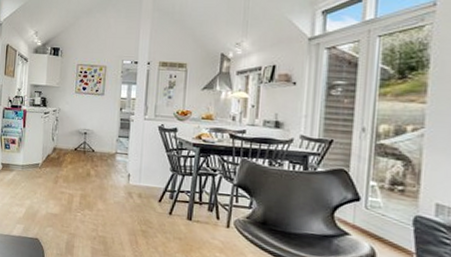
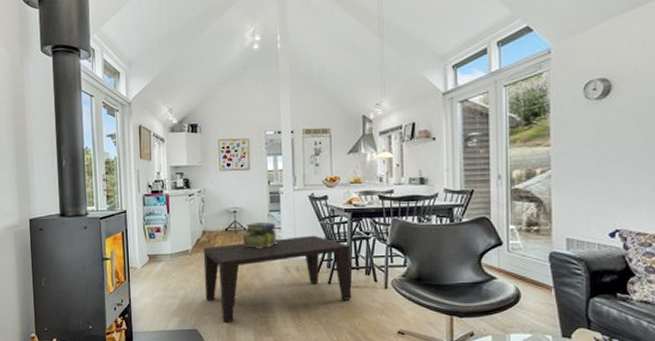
coffee table: none [49,163,196,237] -> present [203,235,352,323]
stack of books: none [90,145,125,172] -> present [242,221,278,249]

